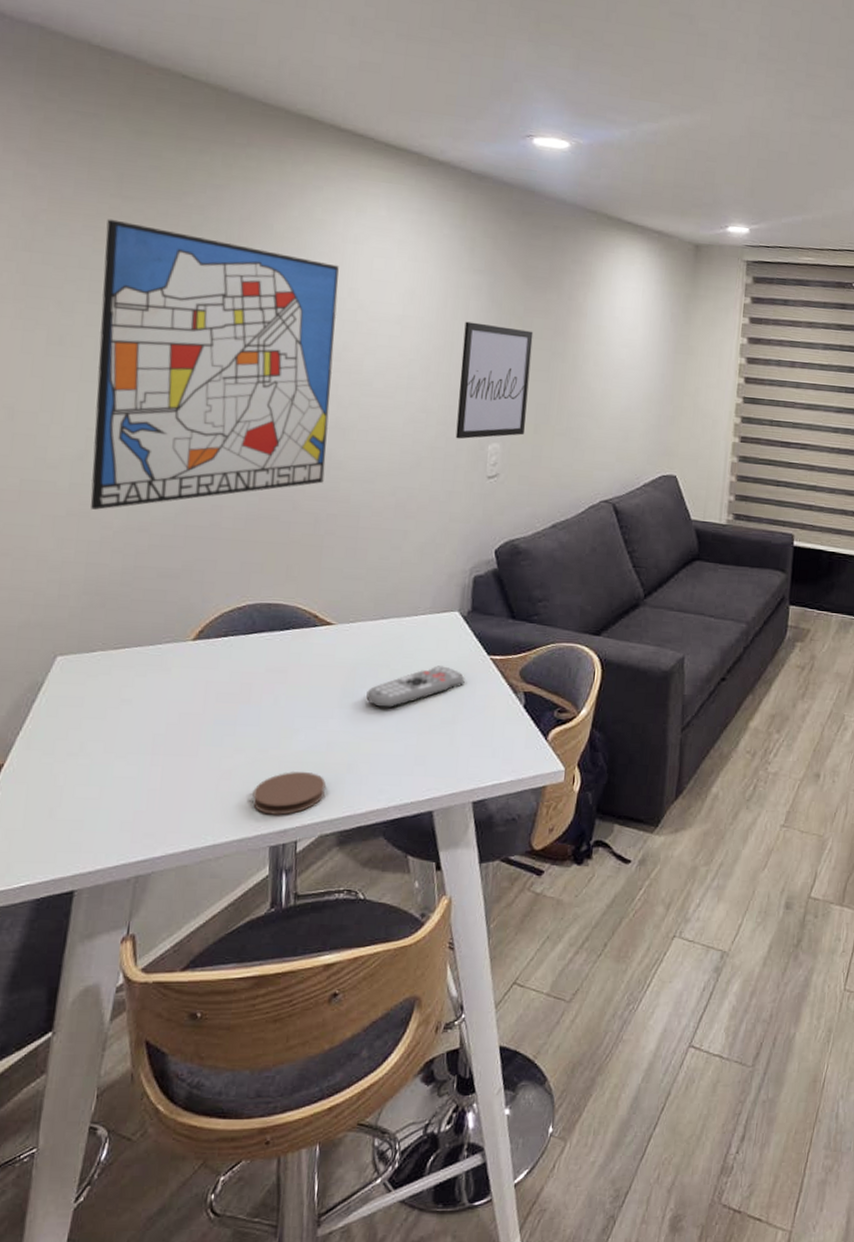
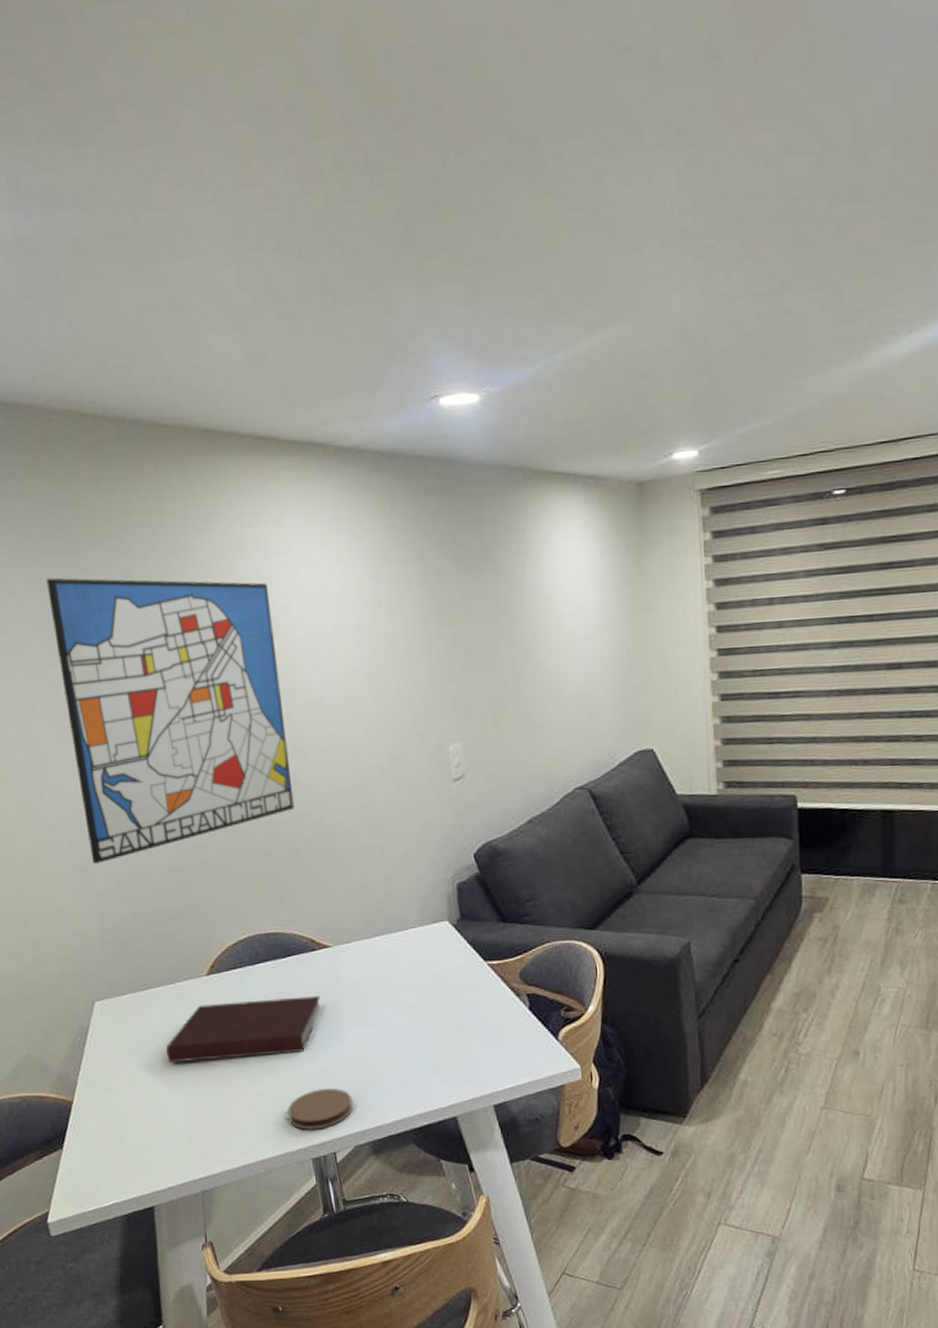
notebook: none [128,671,313,732] -> present [166,996,321,1063]
remote control: present [366,665,465,708] -> none [374,976,466,1023]
wall art: present [455,321,534,439] -> none [403,616,484,745]

